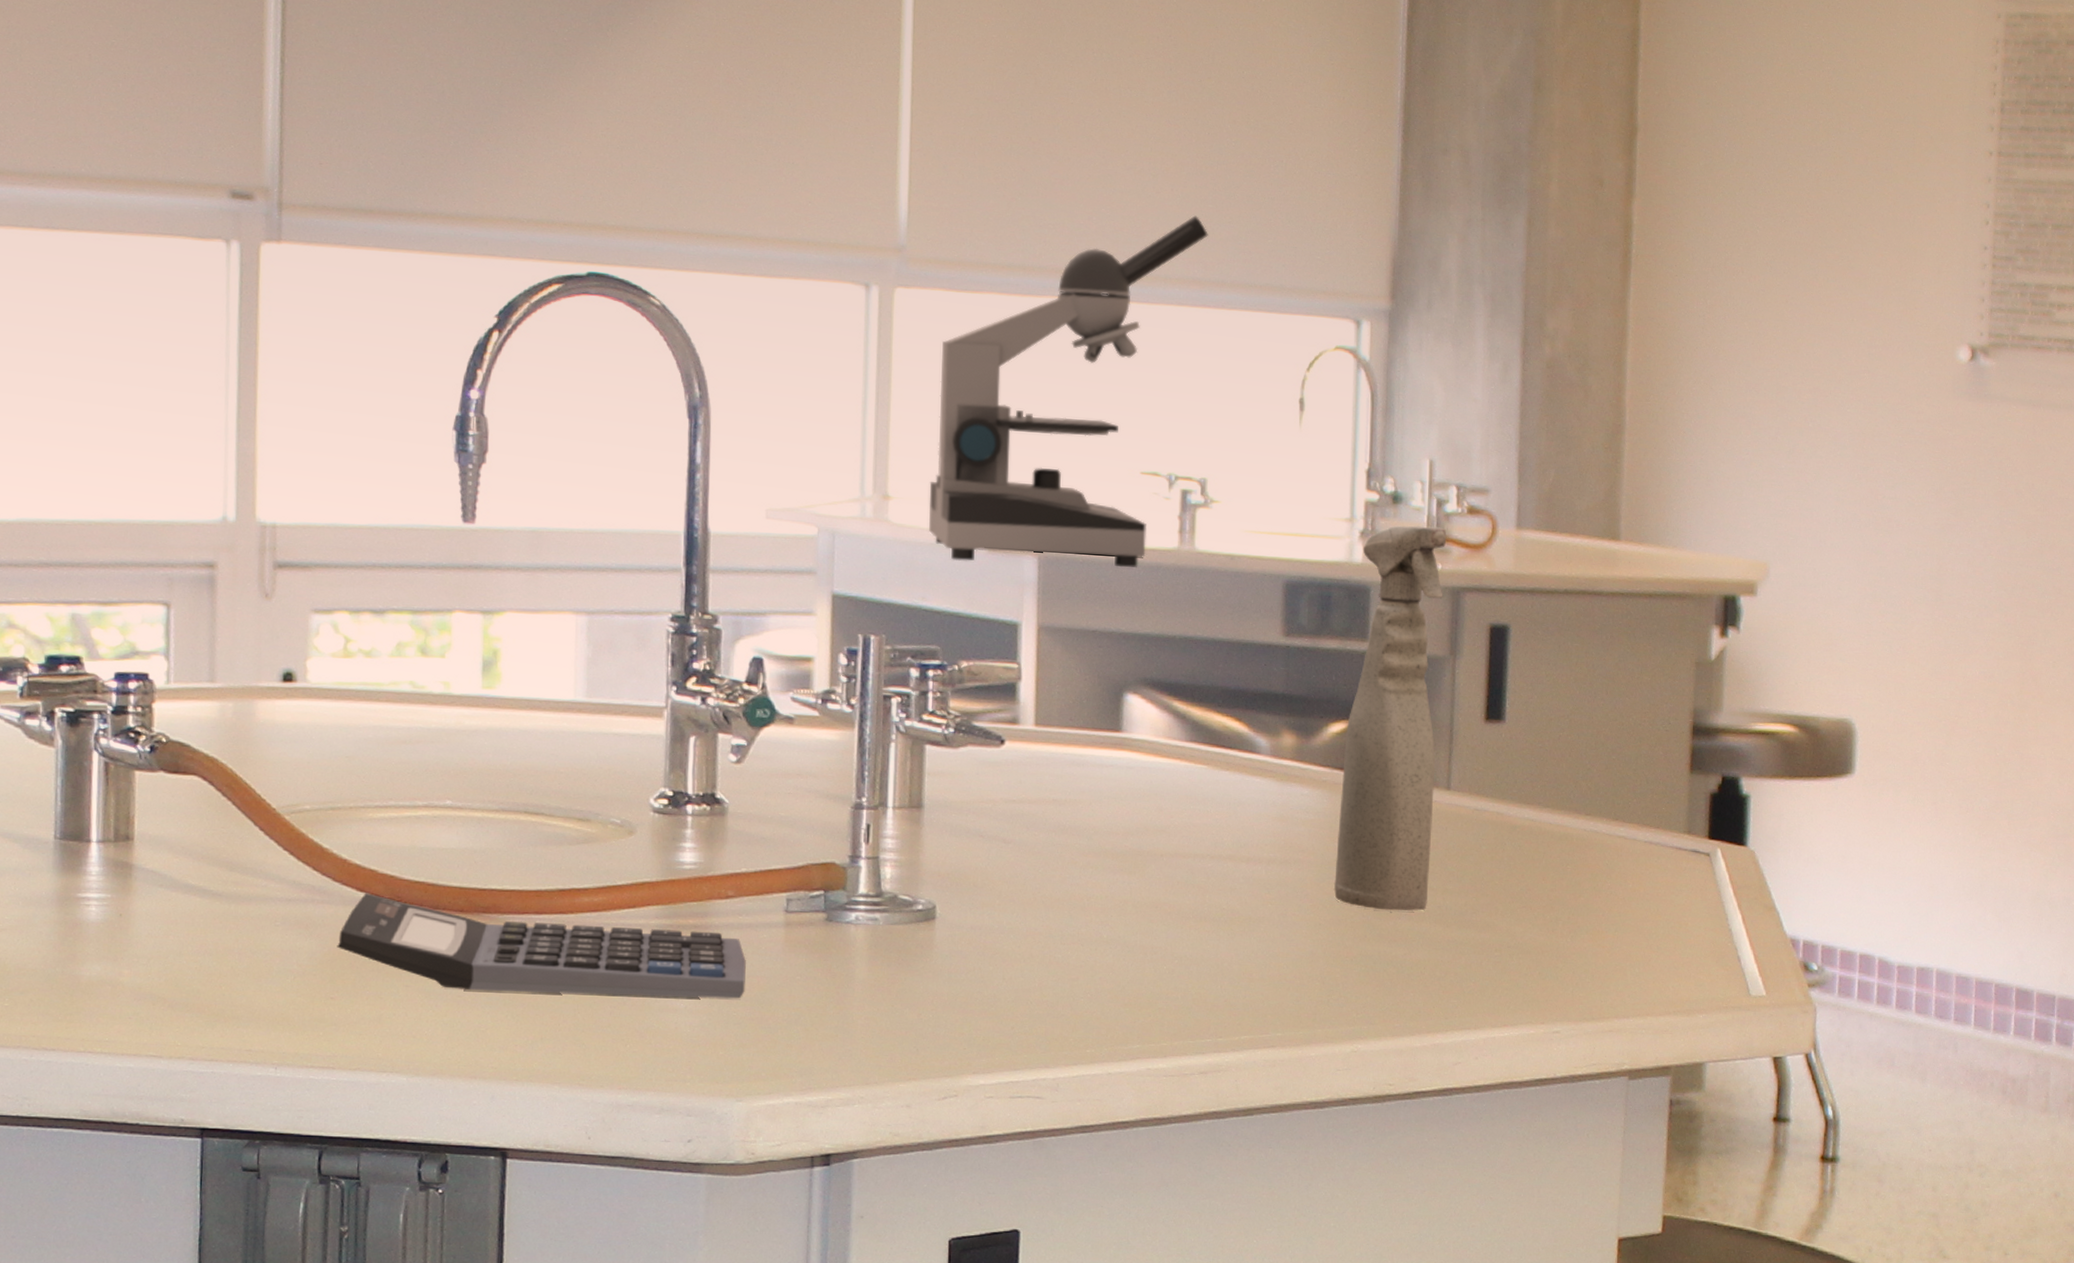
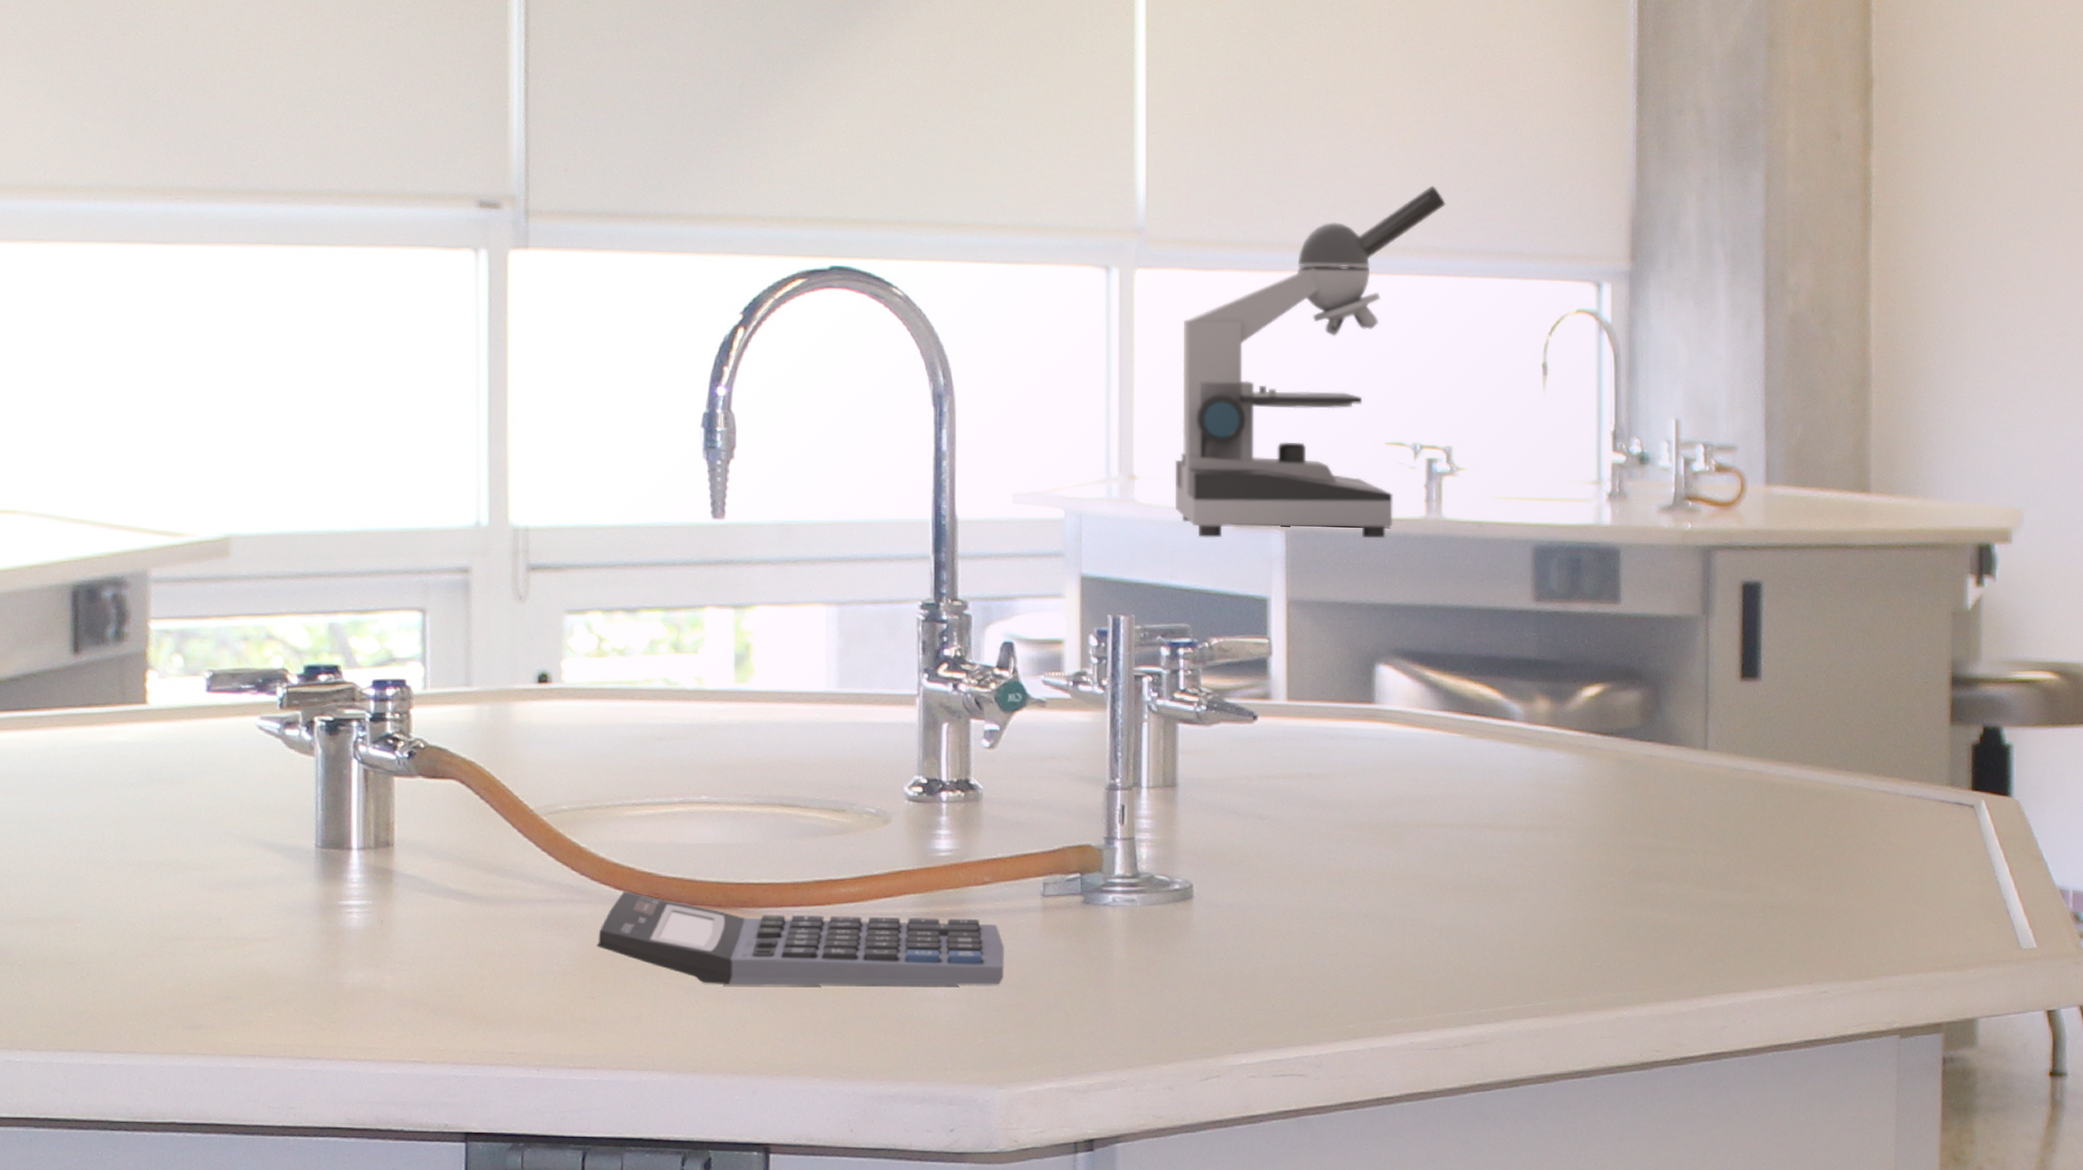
spray bottle: present [1334,525,1447,911] -> none [1594,485,1695,875]

